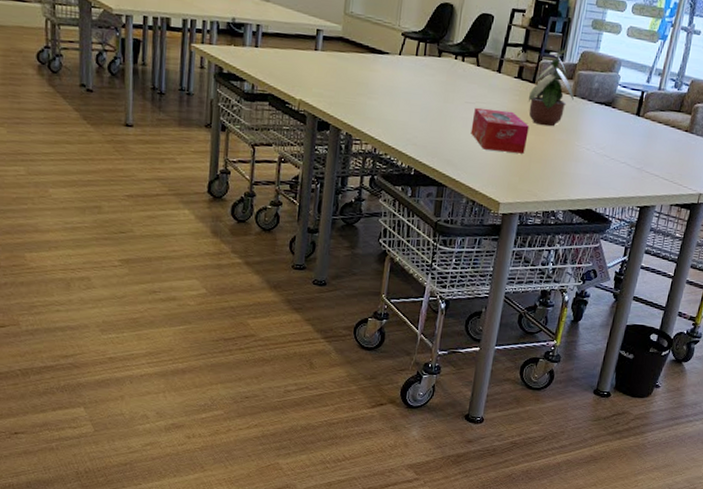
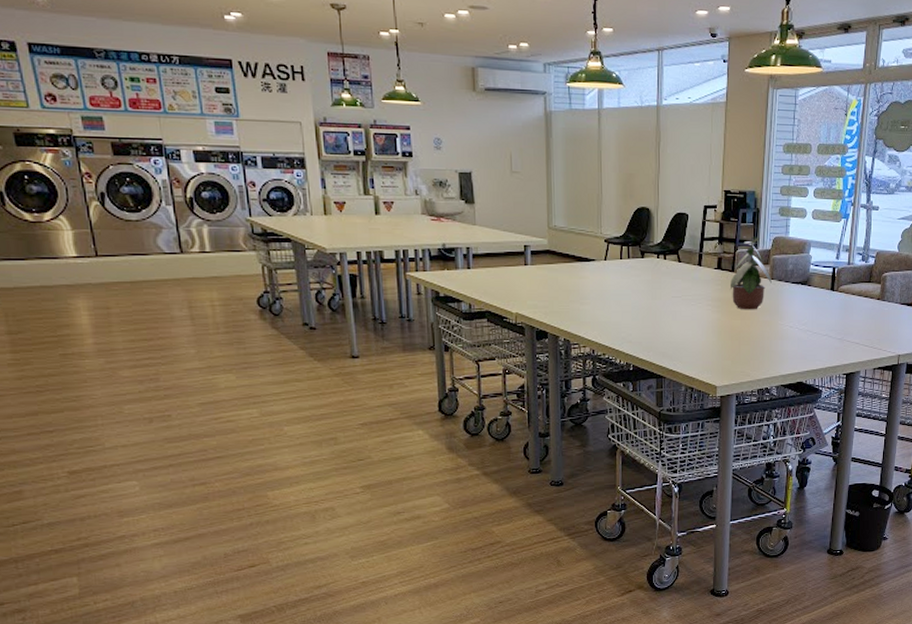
tissue box: present [470,107,529,154] -> none [680,300,734,338]

